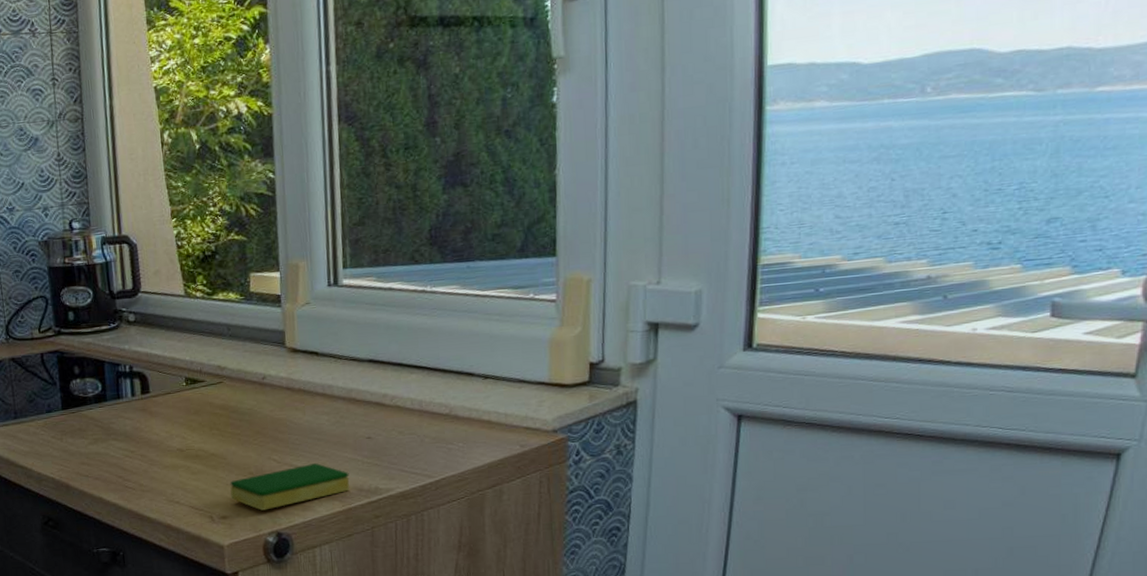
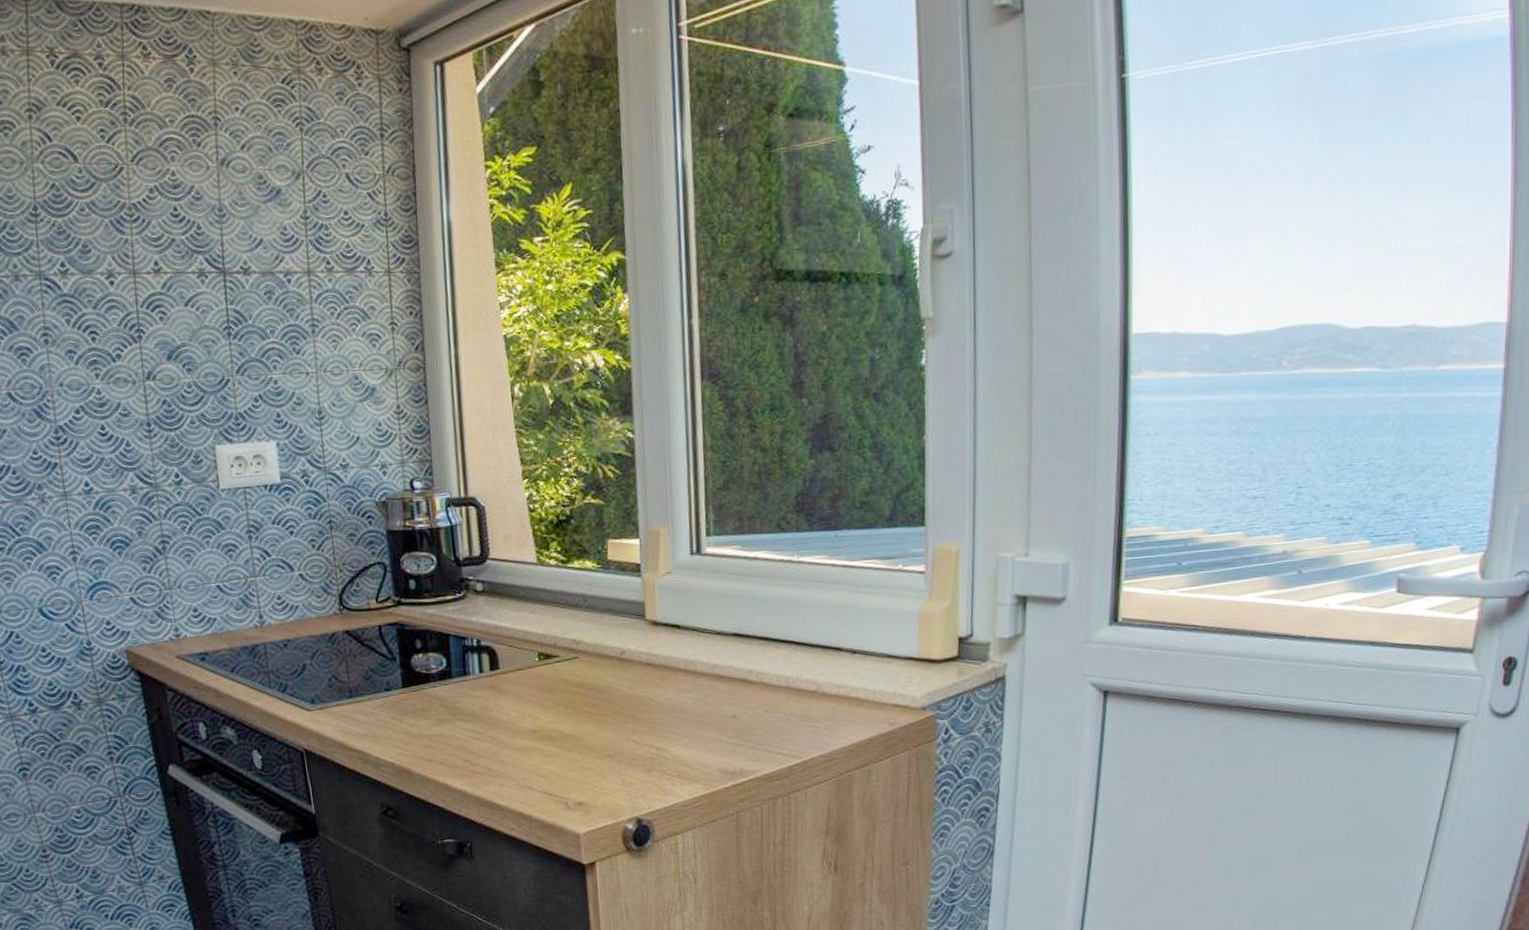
dish sponge: present [230,463,350,511] -> none [586,744,714,796]

